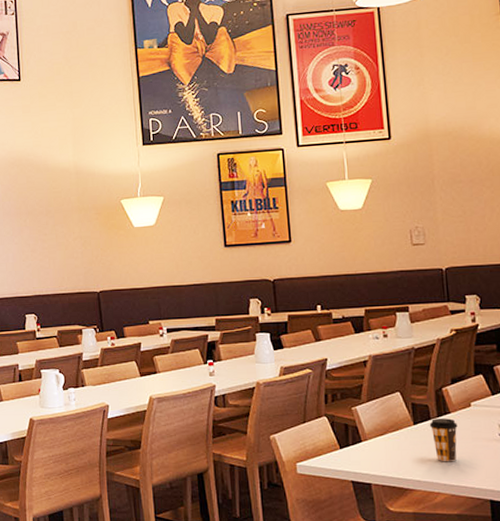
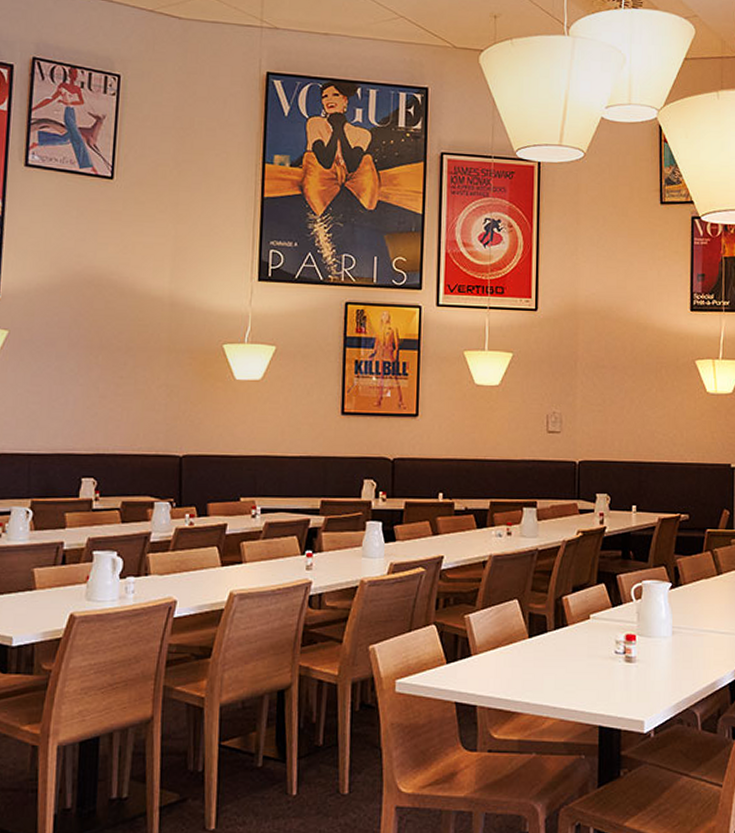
coffee cup: present [429,418,458,462] -> none [545,632,574,682]

